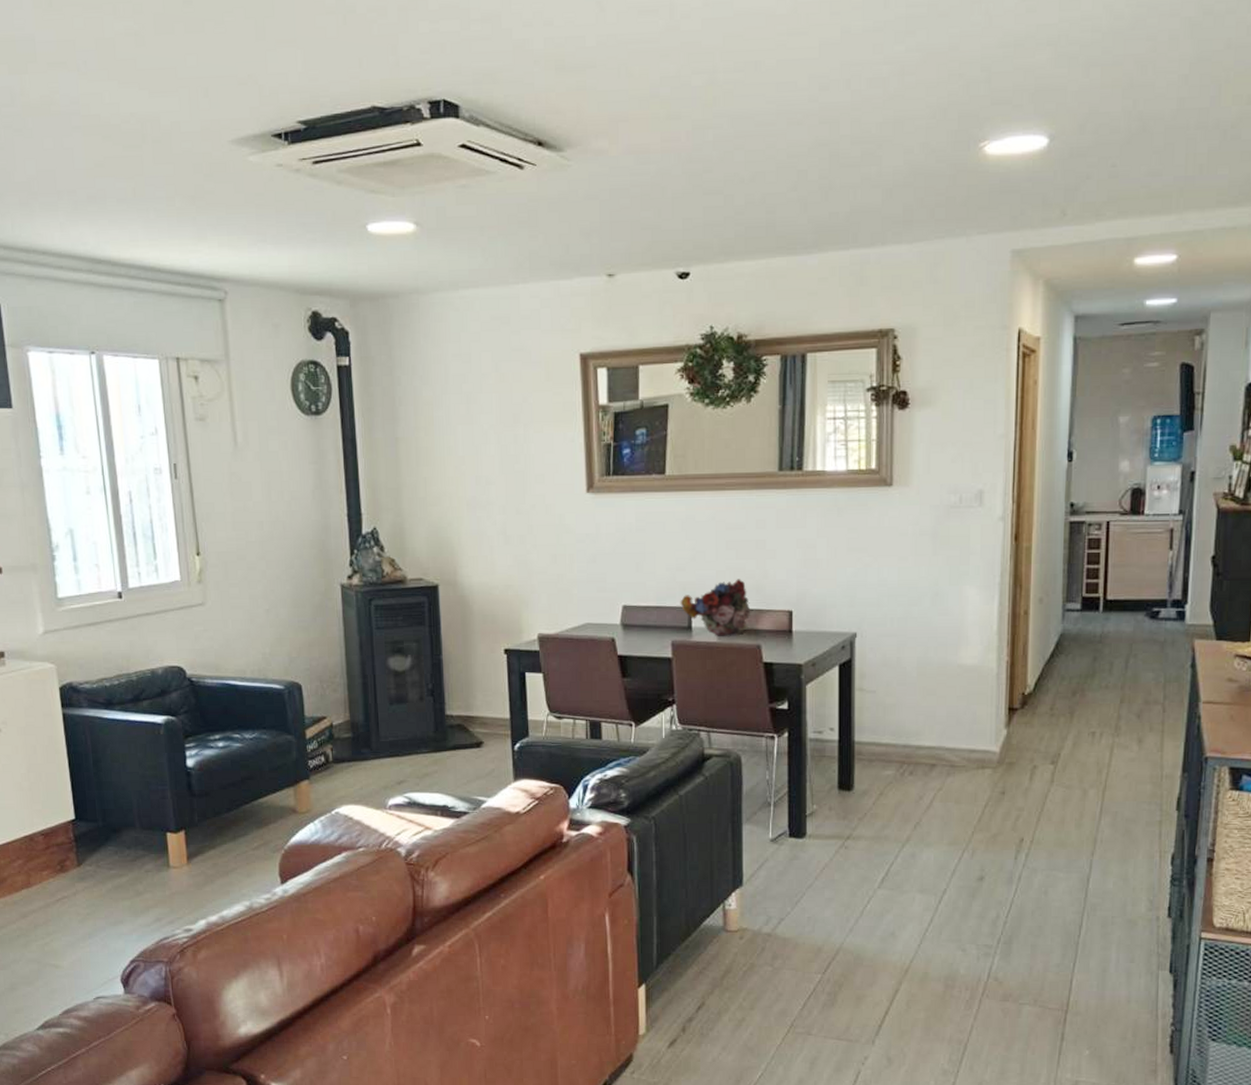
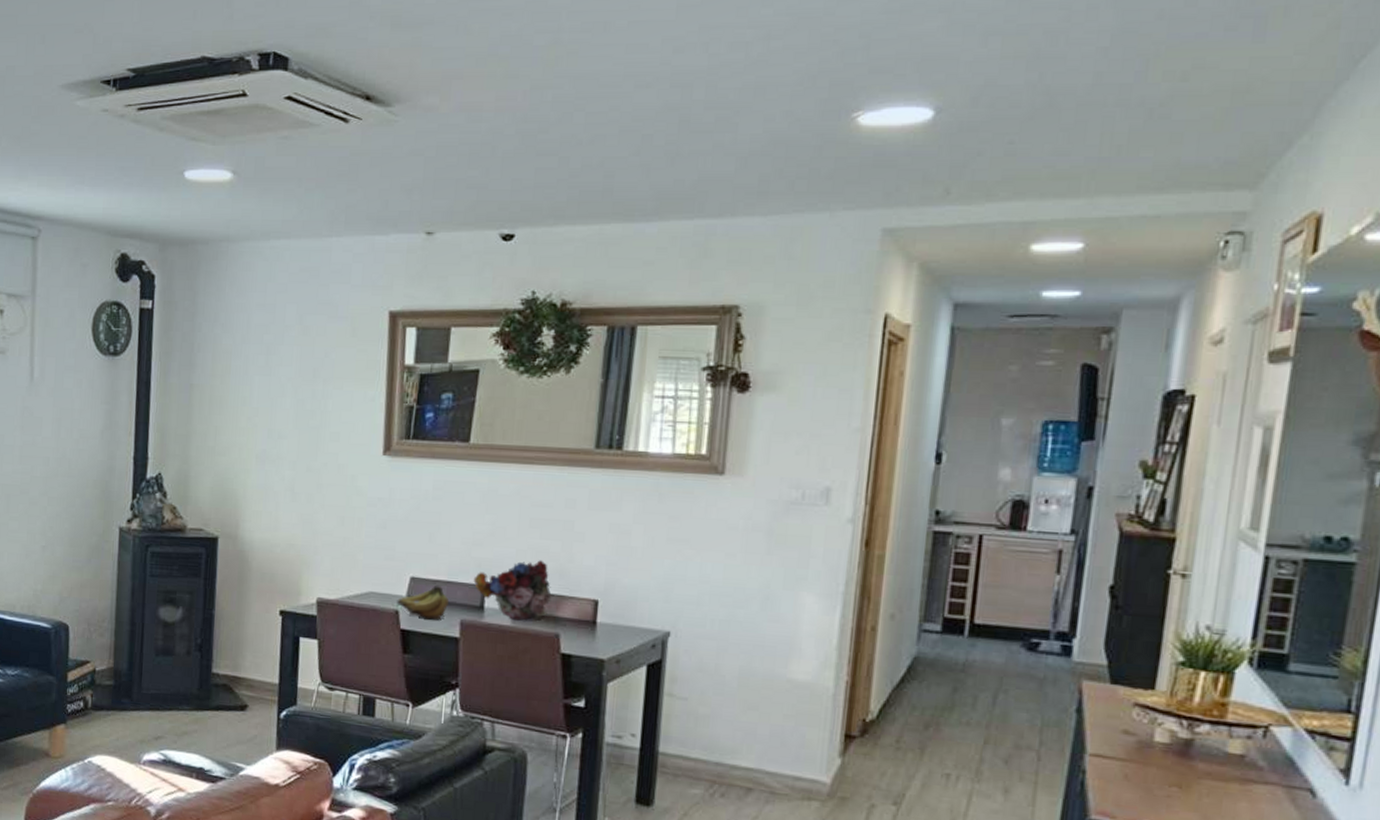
fruit: none [612,612,659,644] -> present [397,586,449,620]

